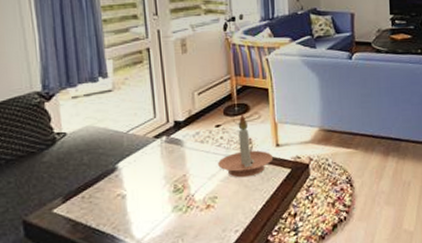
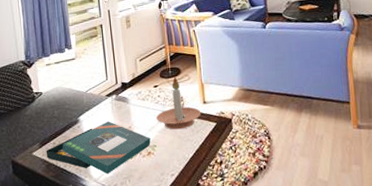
board game: none [71,168,211,233] -> present [46,121,151,174]

